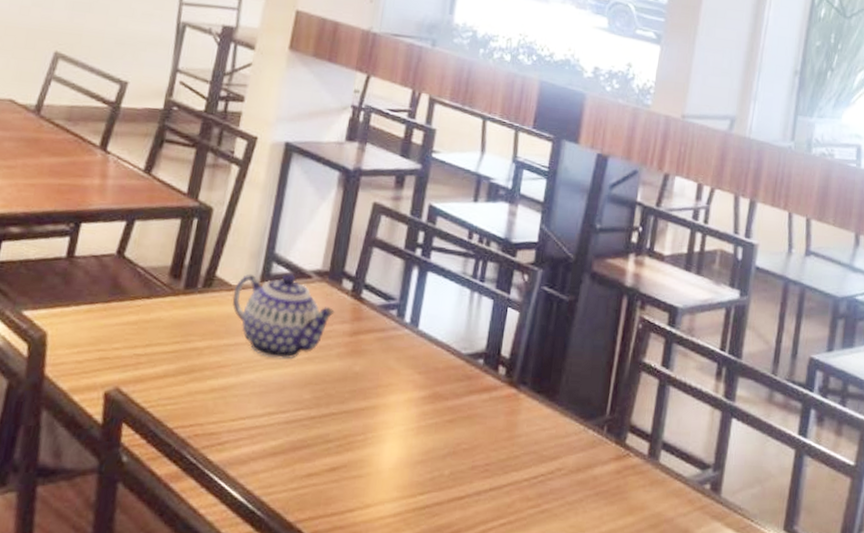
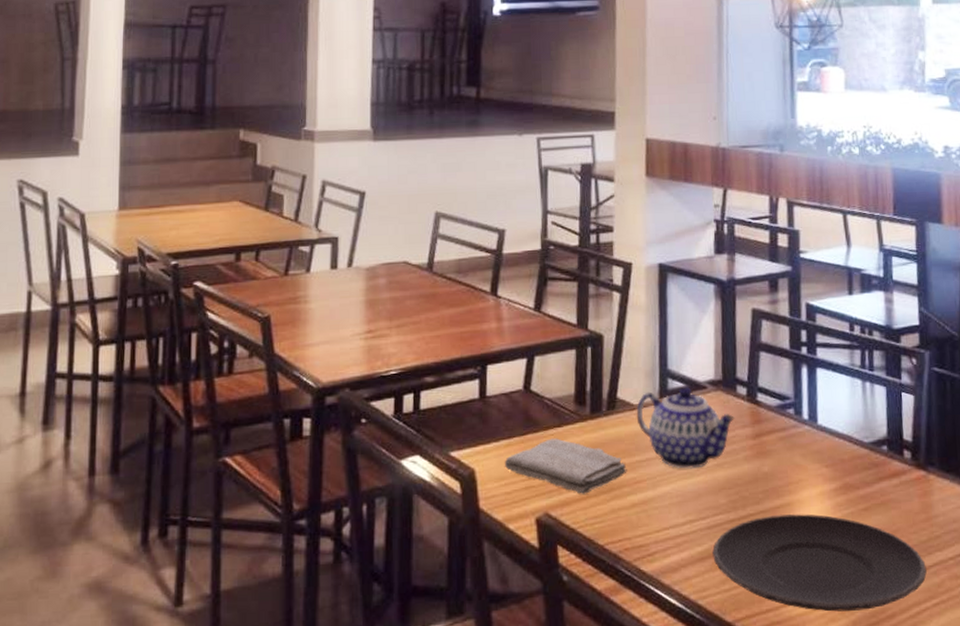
washcloth: none [80,309,213,373] -> present [504,438,627,494]
plate: none [286,417,500,523] -> present [712,514,927,612]

